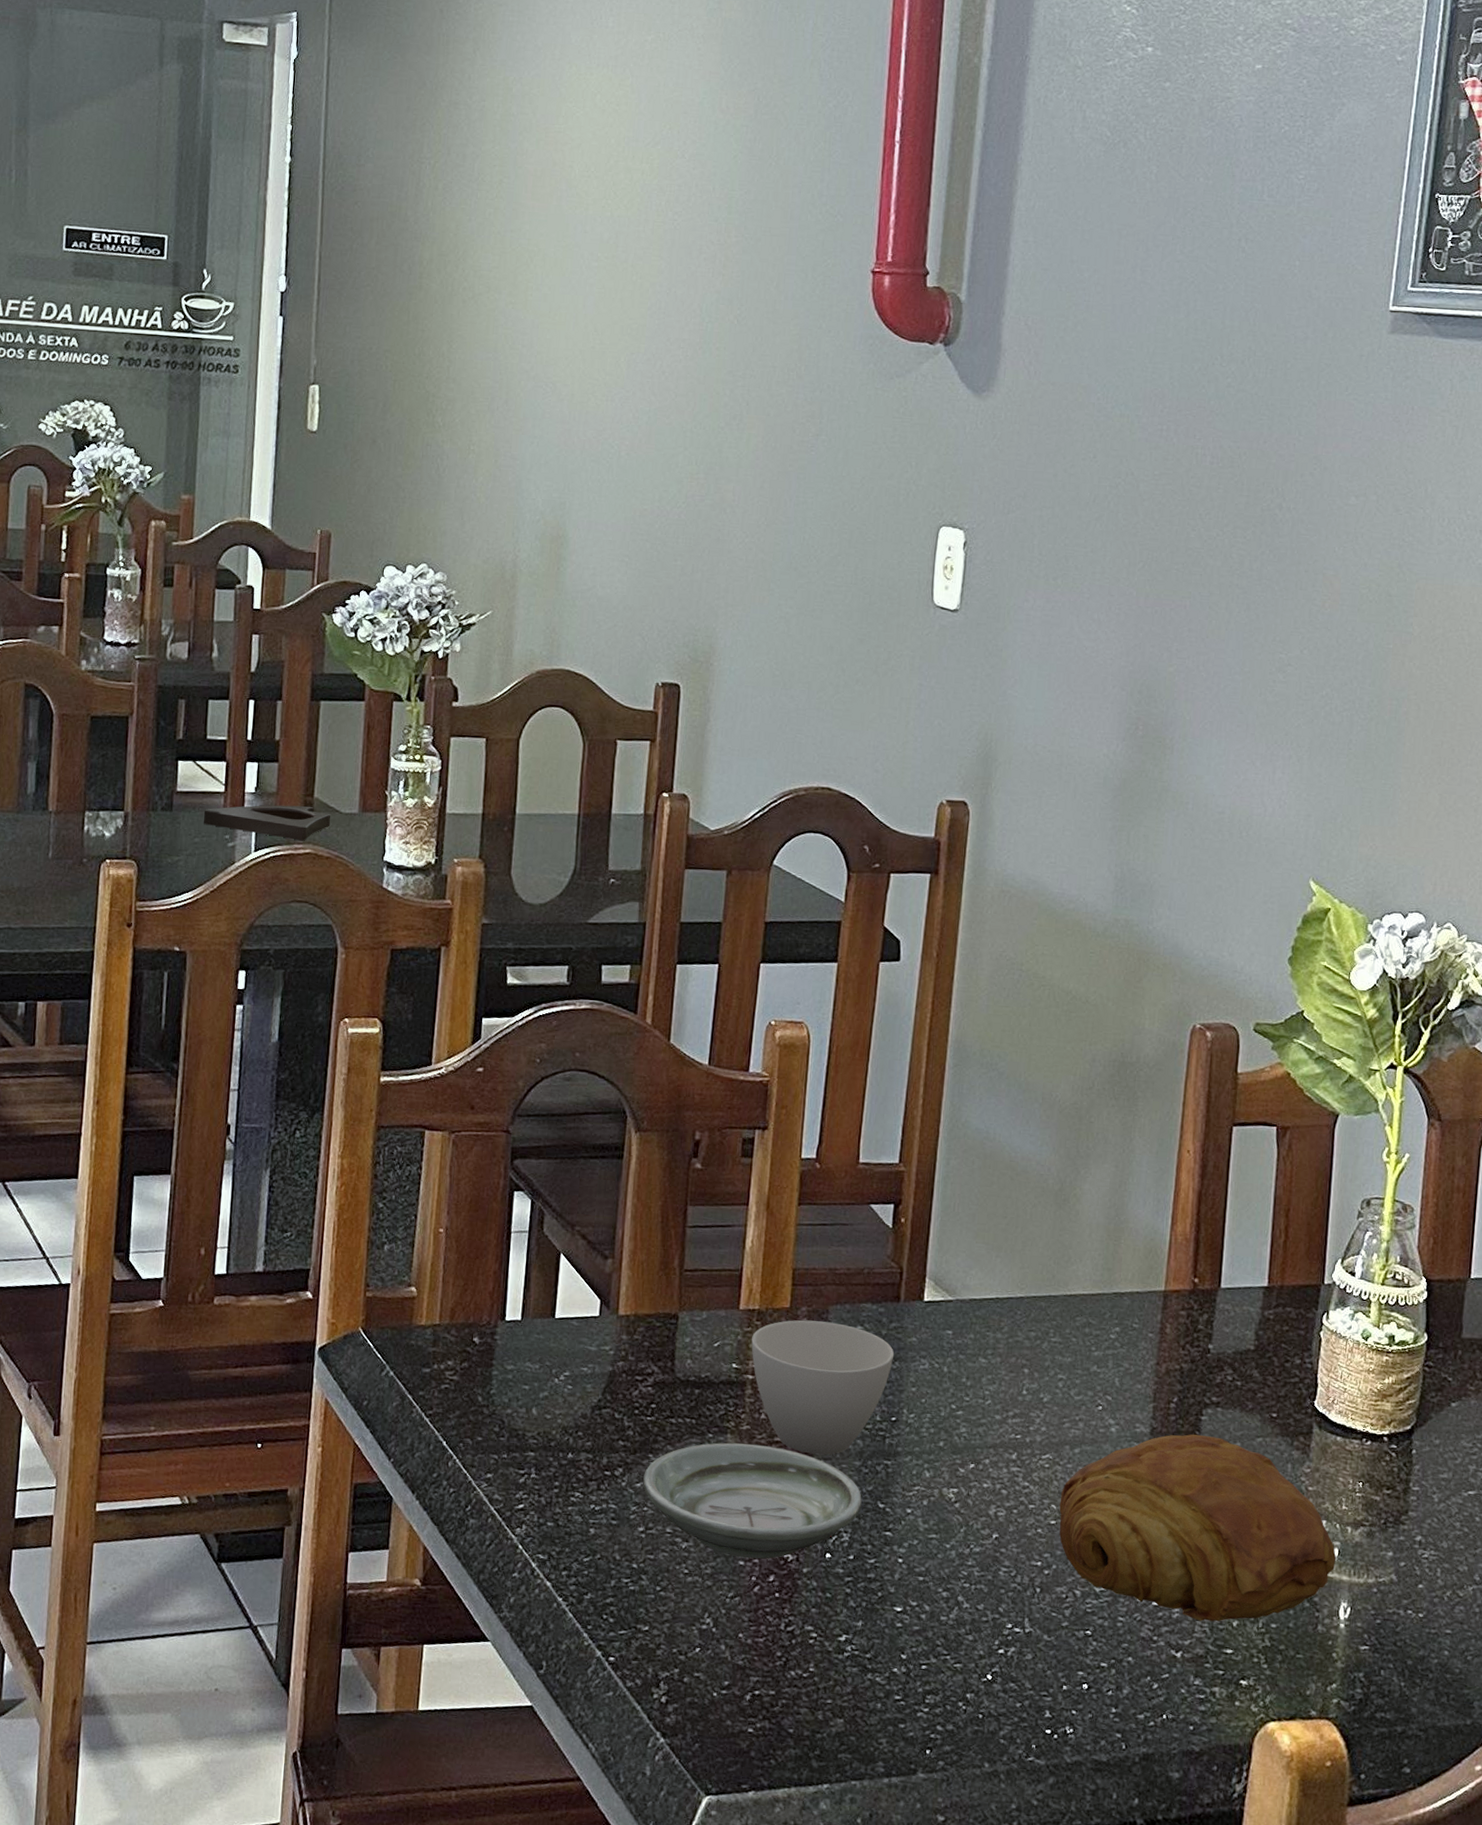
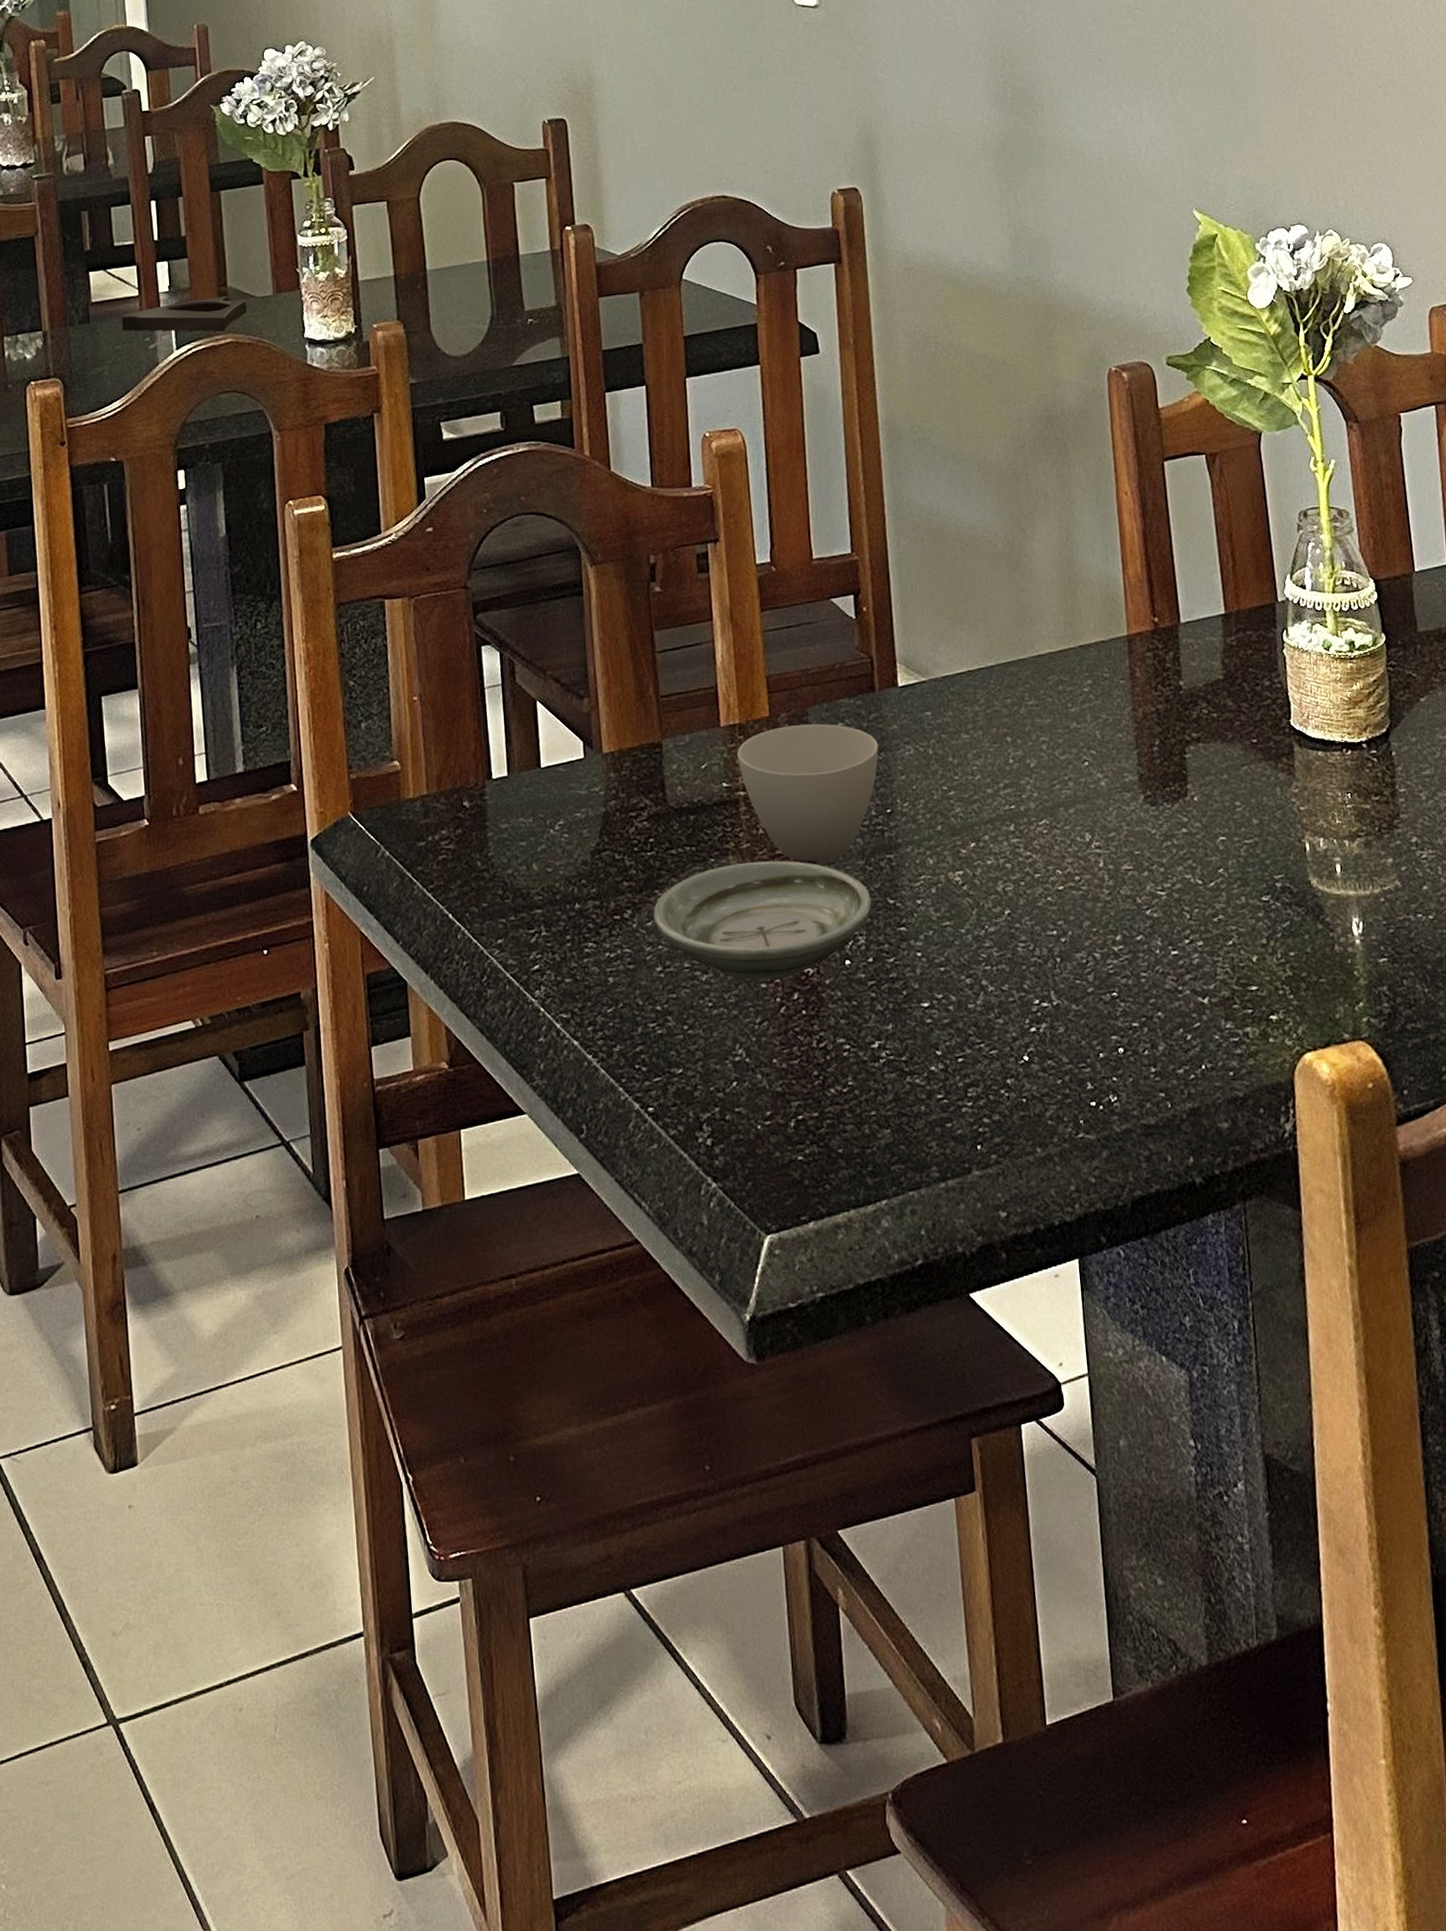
croissant: present [1059,1434,1337,1622] -> none [1063,773,1340,963]

